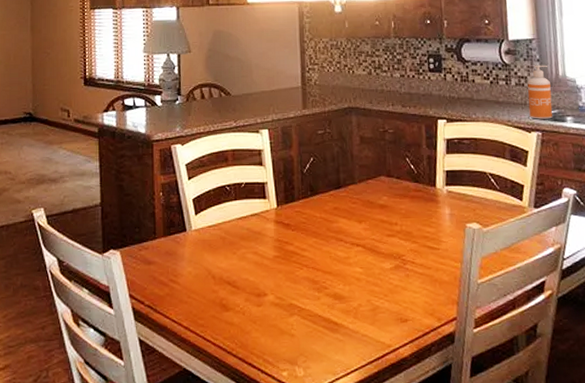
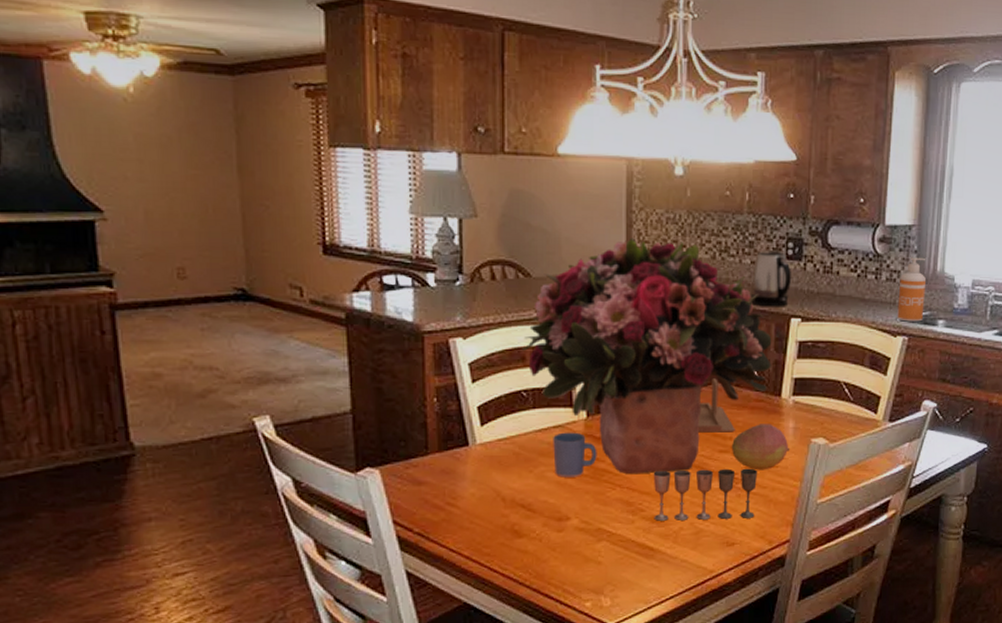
bouquet: none [225,61,425,256] -> present [522,238,772,475]
mug: none [251,219,287,259] -> present [553,432,597,478]
wine glass: none [333,250,423,298] -> present [653,468,758,521]
napkin holder: none [367,172,399,219] -> present [697,378,735,433]
fruit: none [397,211,449,253] -> present [731,424,790,471]
kettle: none [402,65,436,113] -> present [750,250,792,309]

